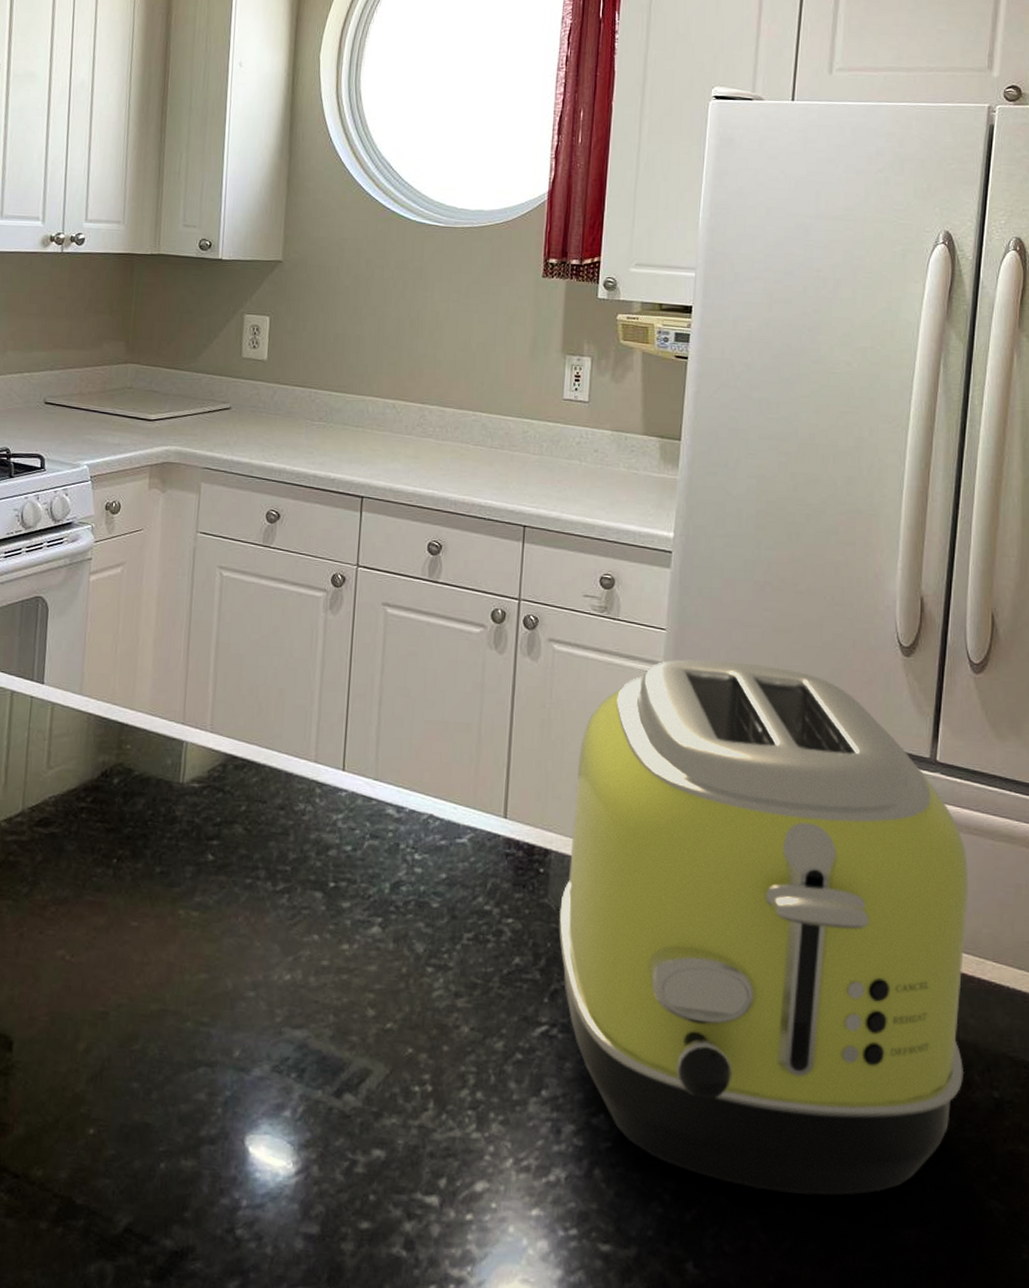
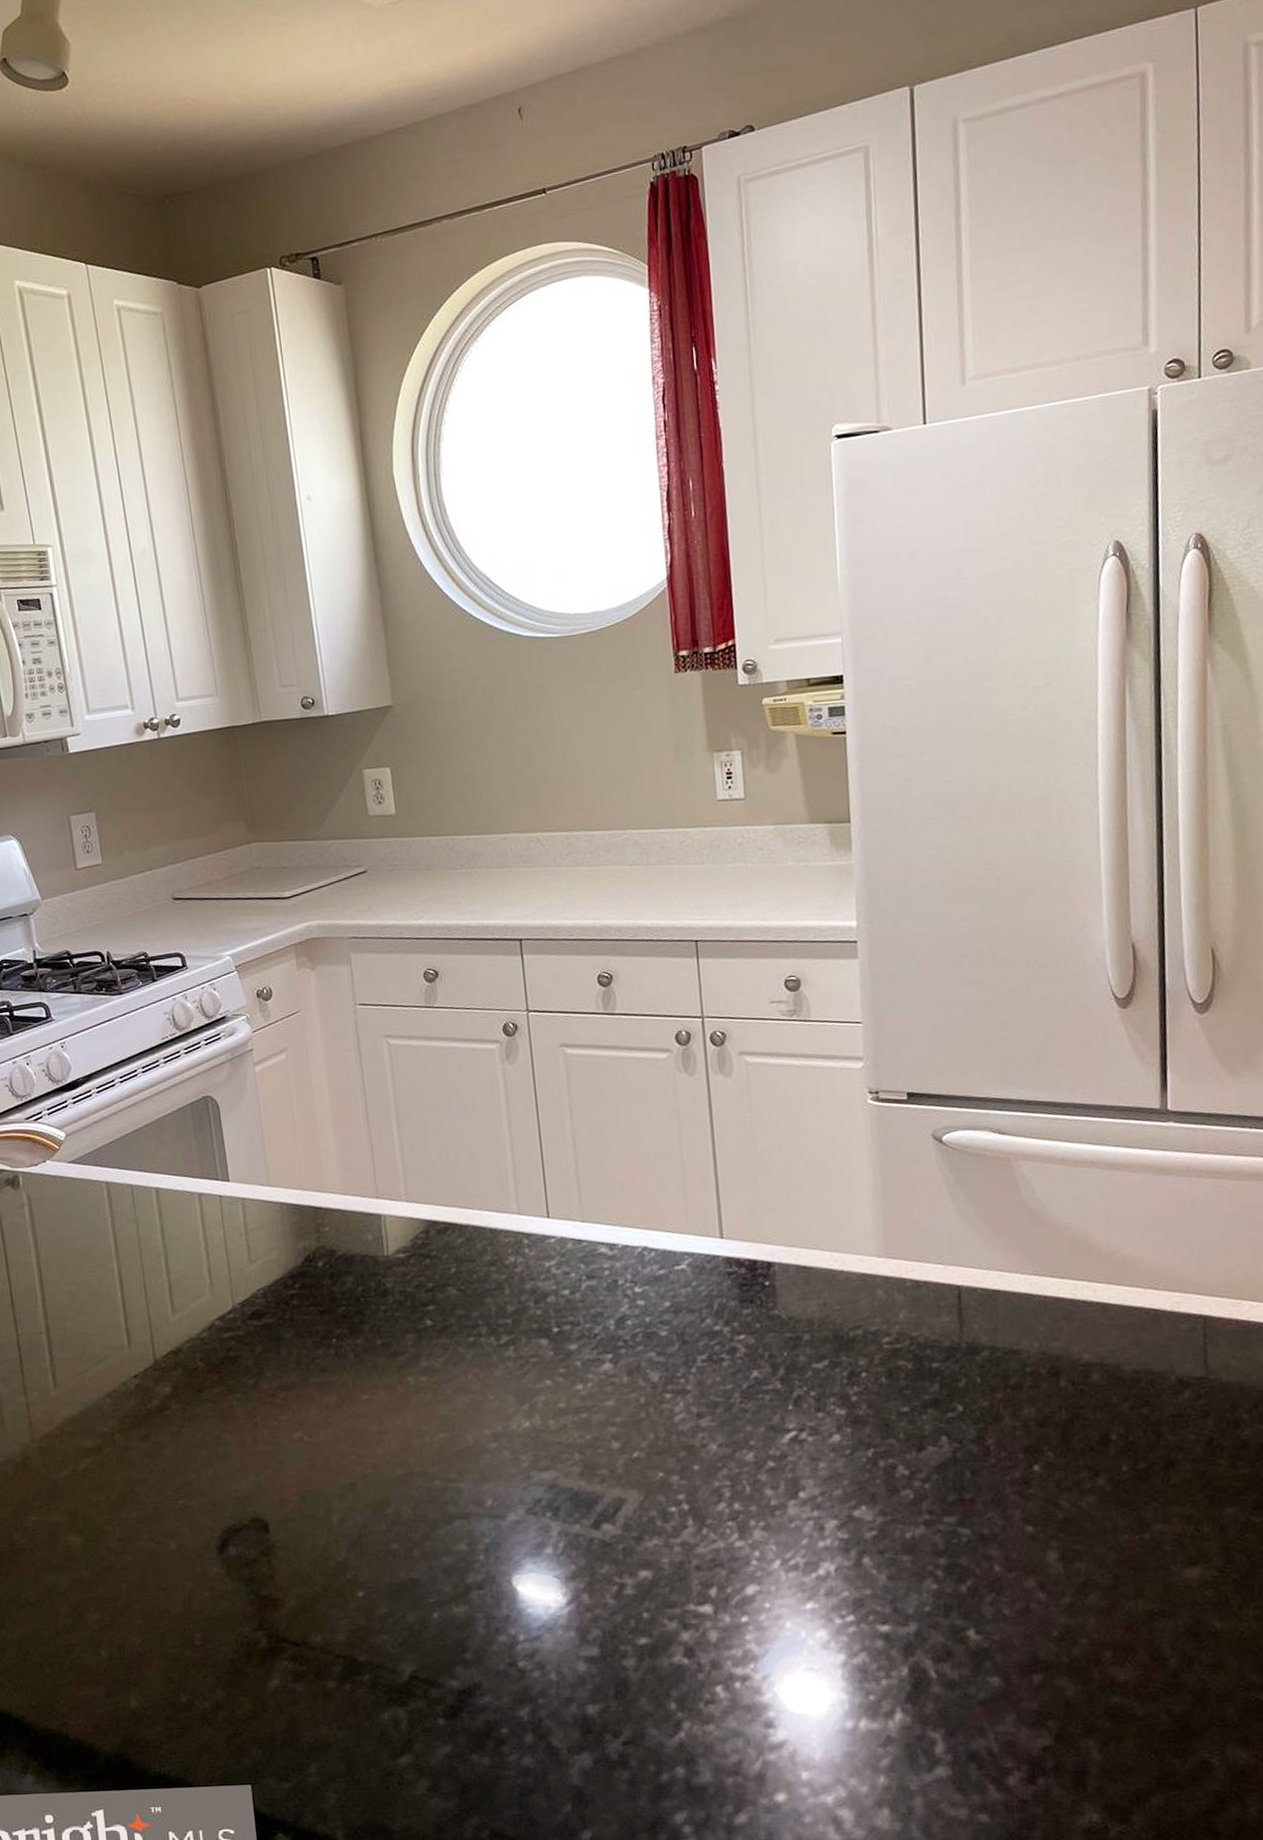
toaster: present [558,659,969,1196] -> none [789,1041,1231,1553]

